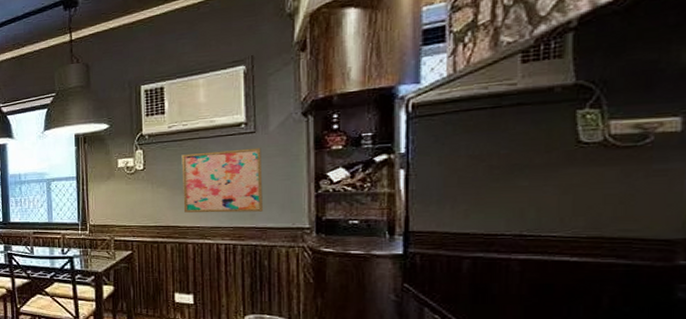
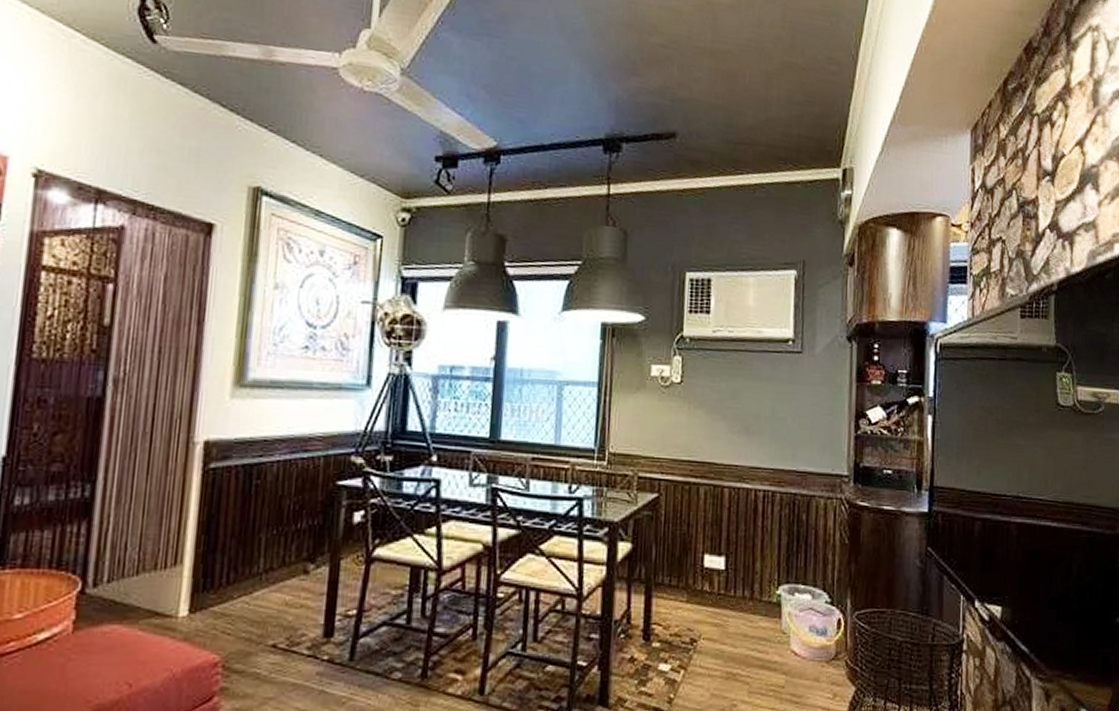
wall art: present [181,148,263,213] -> none [722,369,807,452]

